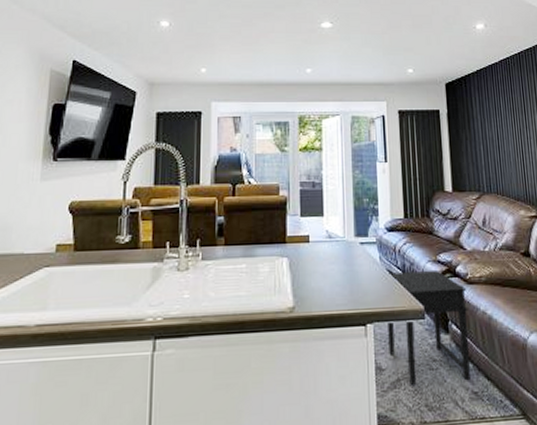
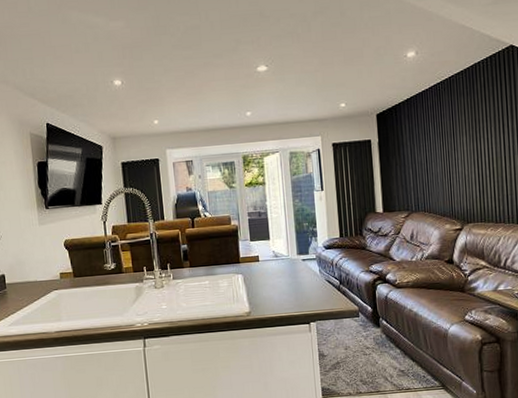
side table: present [388,271,470,385] -> none [327,279,398,366]

